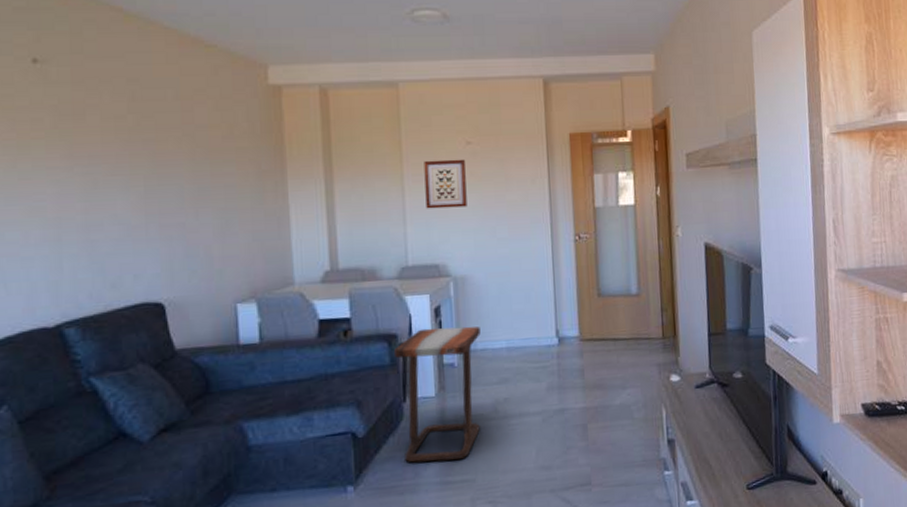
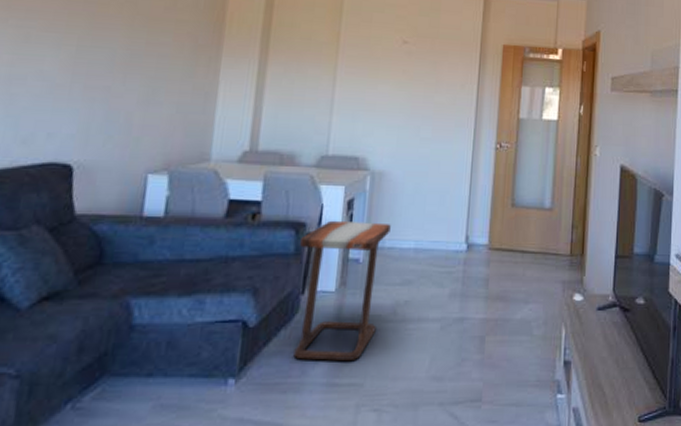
wall art: present [424,159,467,209] -> none [355,54,399,104]

